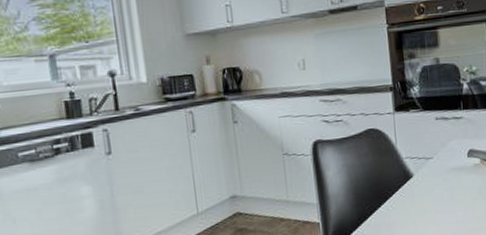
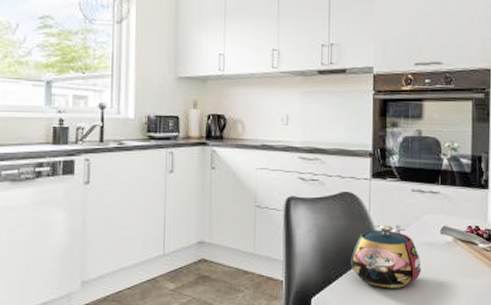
teapot: none [383,153,453,217] -> present [351,224,421,289]

